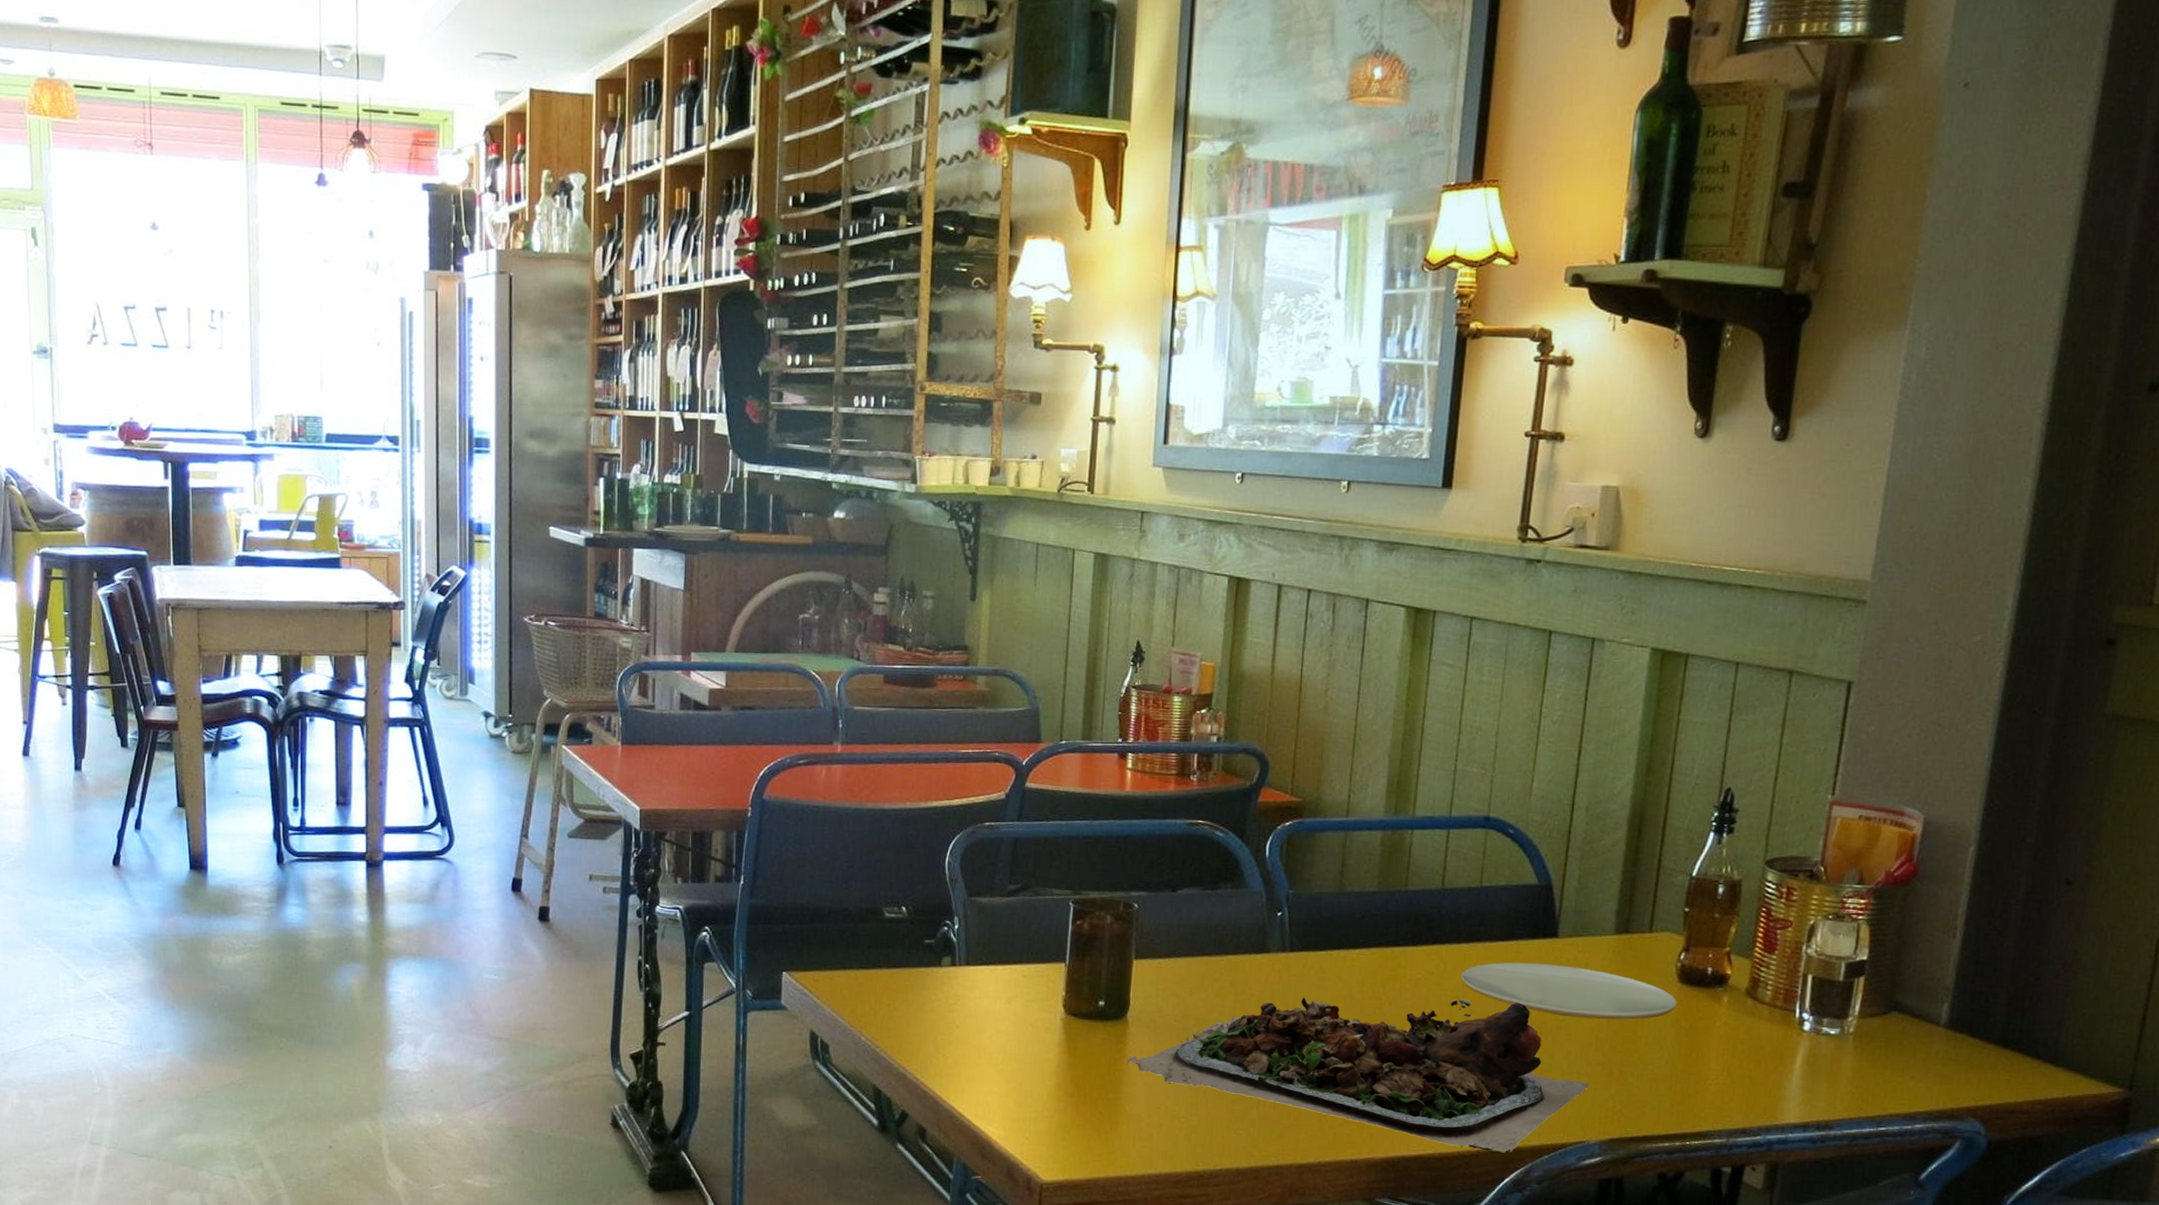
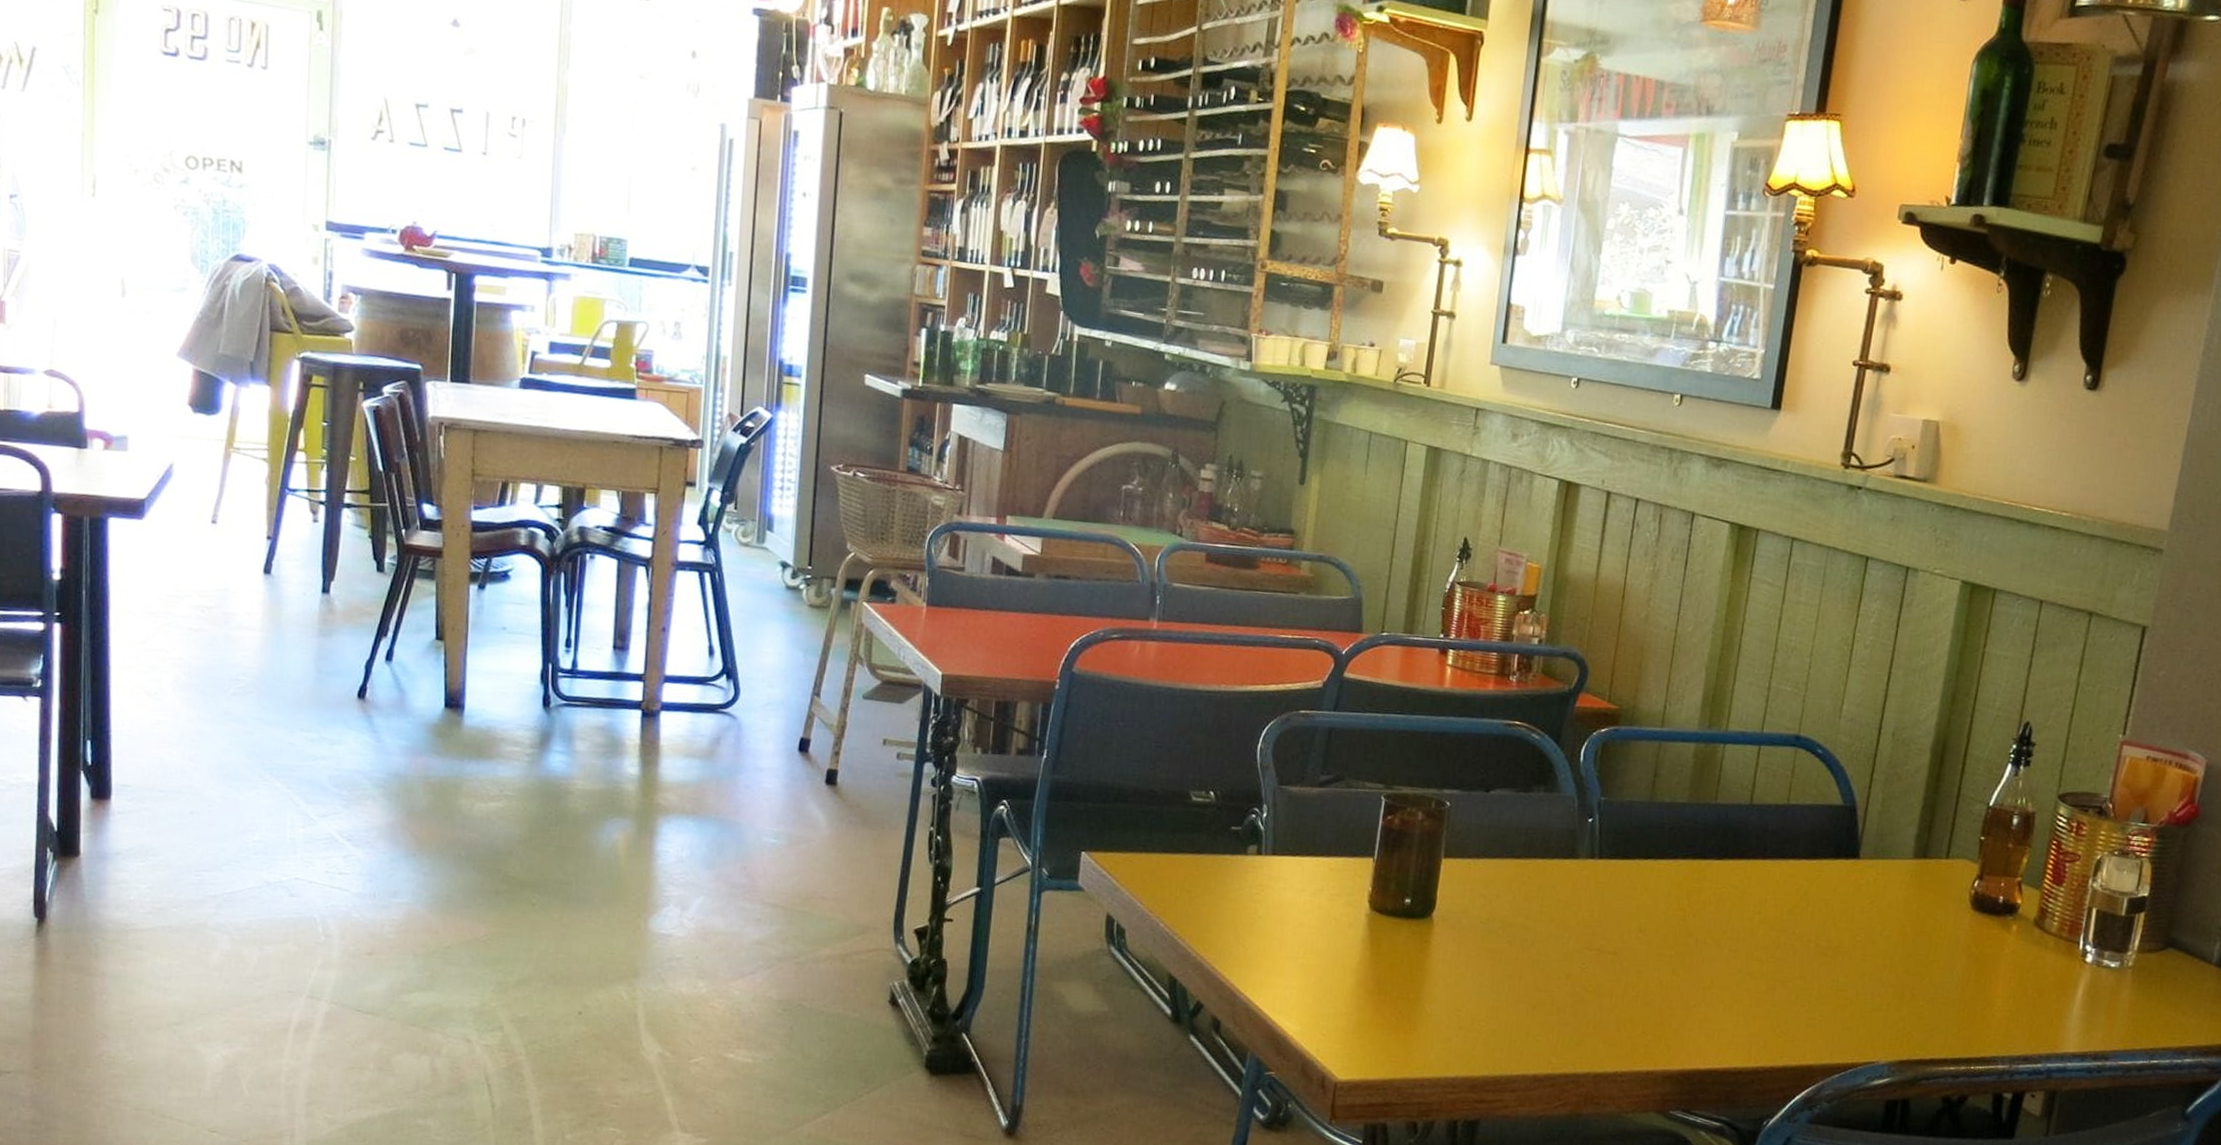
food platter: present [1126,997,1590,1153] -> none [1429,905,1882,1071]
plate: present [1460,962,1678,1020] -> none [1764,880,1970,944]

